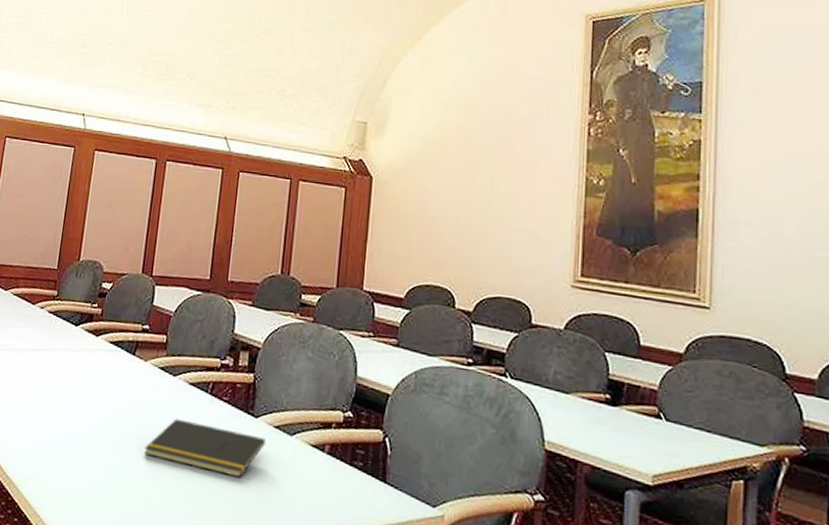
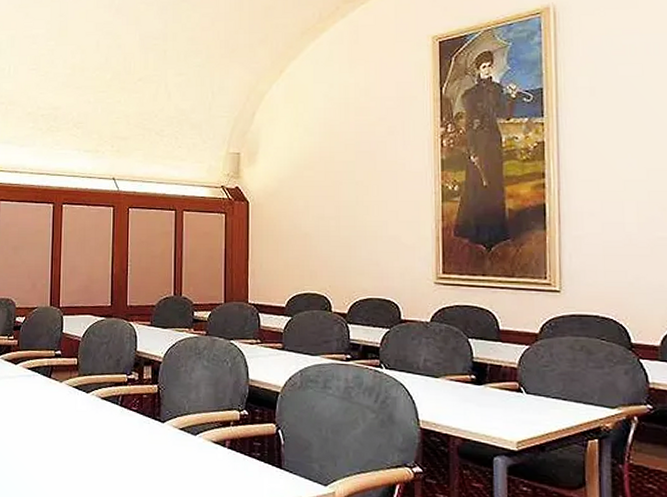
notepad: present [144,418,266,478] -> none [66,429,173,476]

